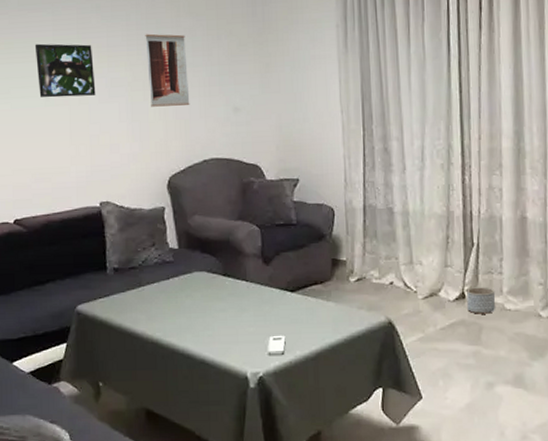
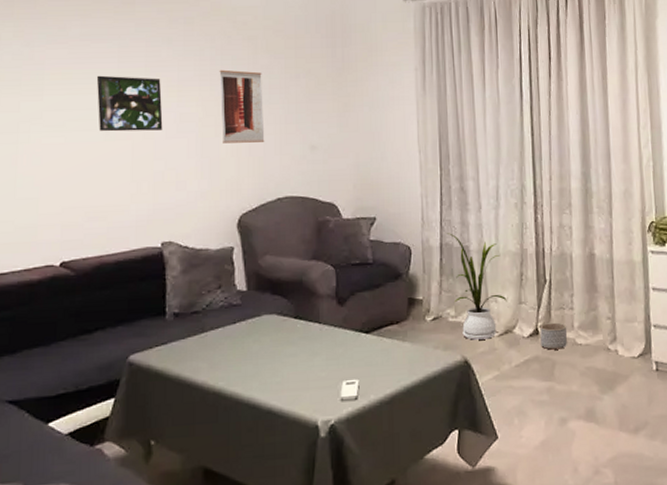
house plant: none [369,194,432,302] -> present [446,233,507,340]

